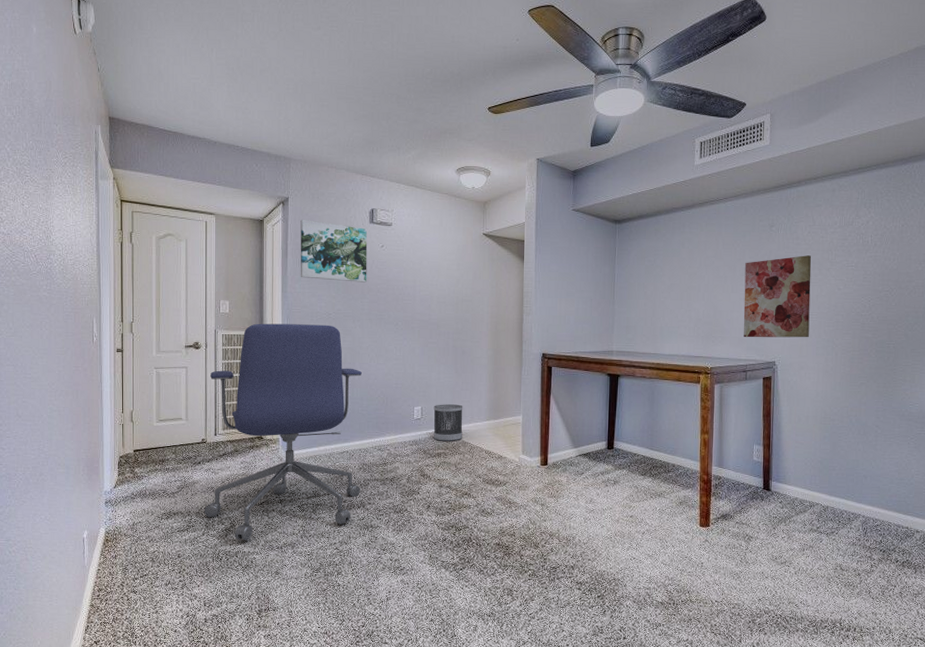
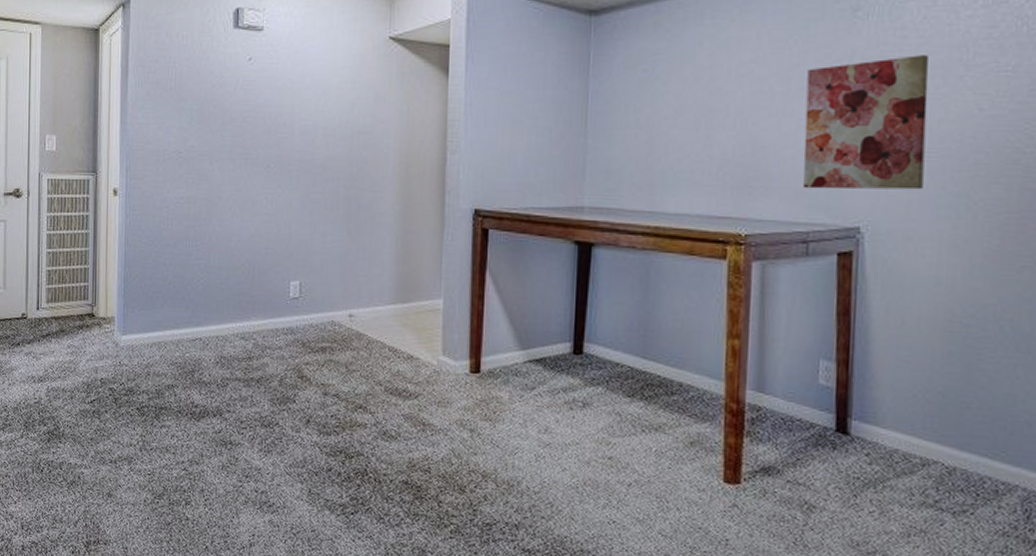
office chair: present [204,323,362,541] -> none [23,164,221,449]
wall art: present [300,220,368,283] -> none [143,27,231,109]
wastebasket: present [433,404,463,441] -> none [315,278,358,332]

